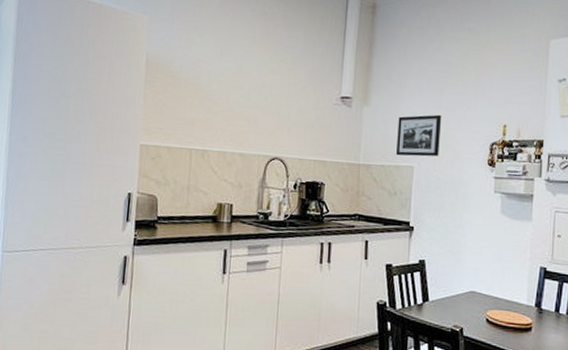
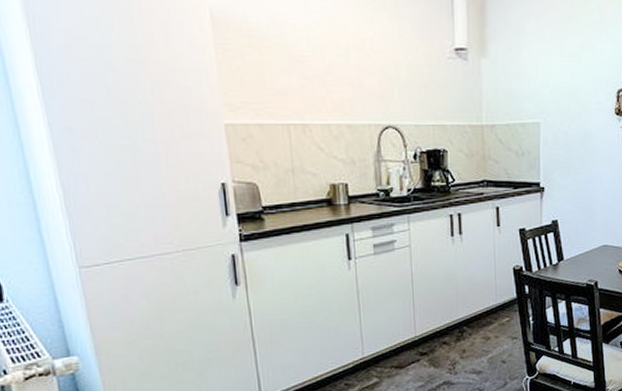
picture frame: present [396,114,442,157] -> none [520,62,566,112]

